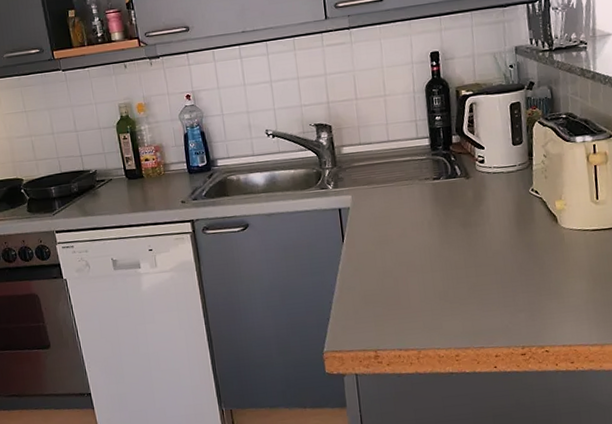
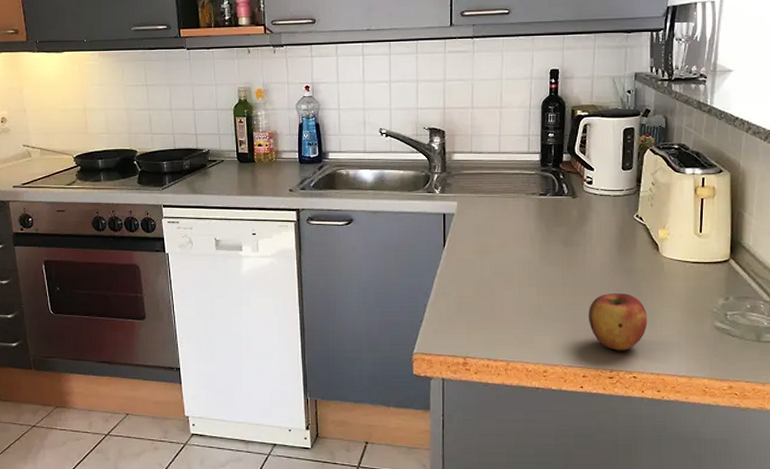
apple: none [494,268,554,327] -> present [588,294,648,351]

